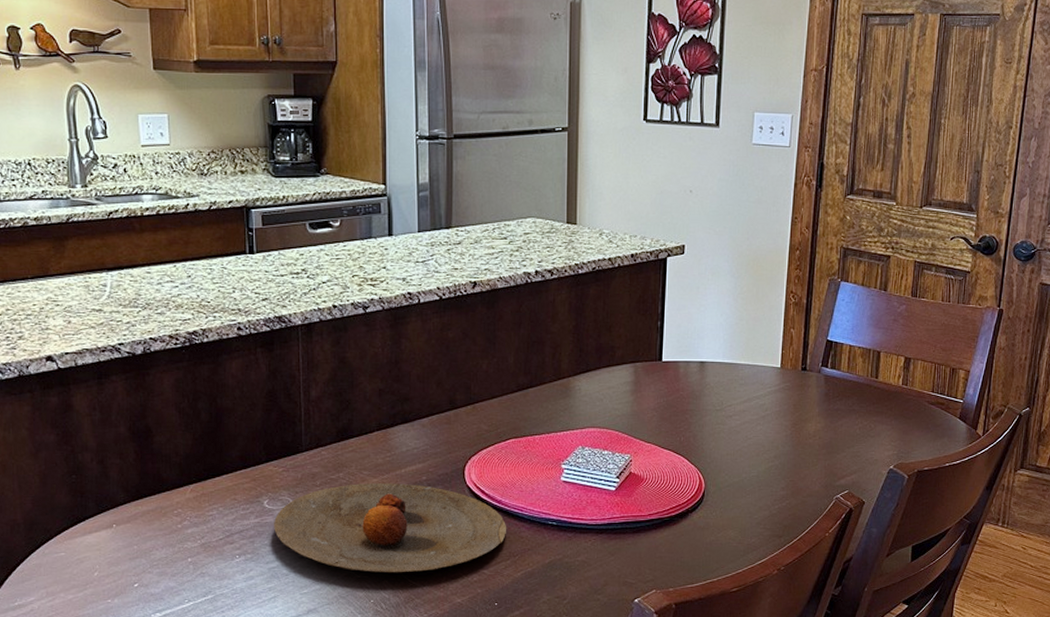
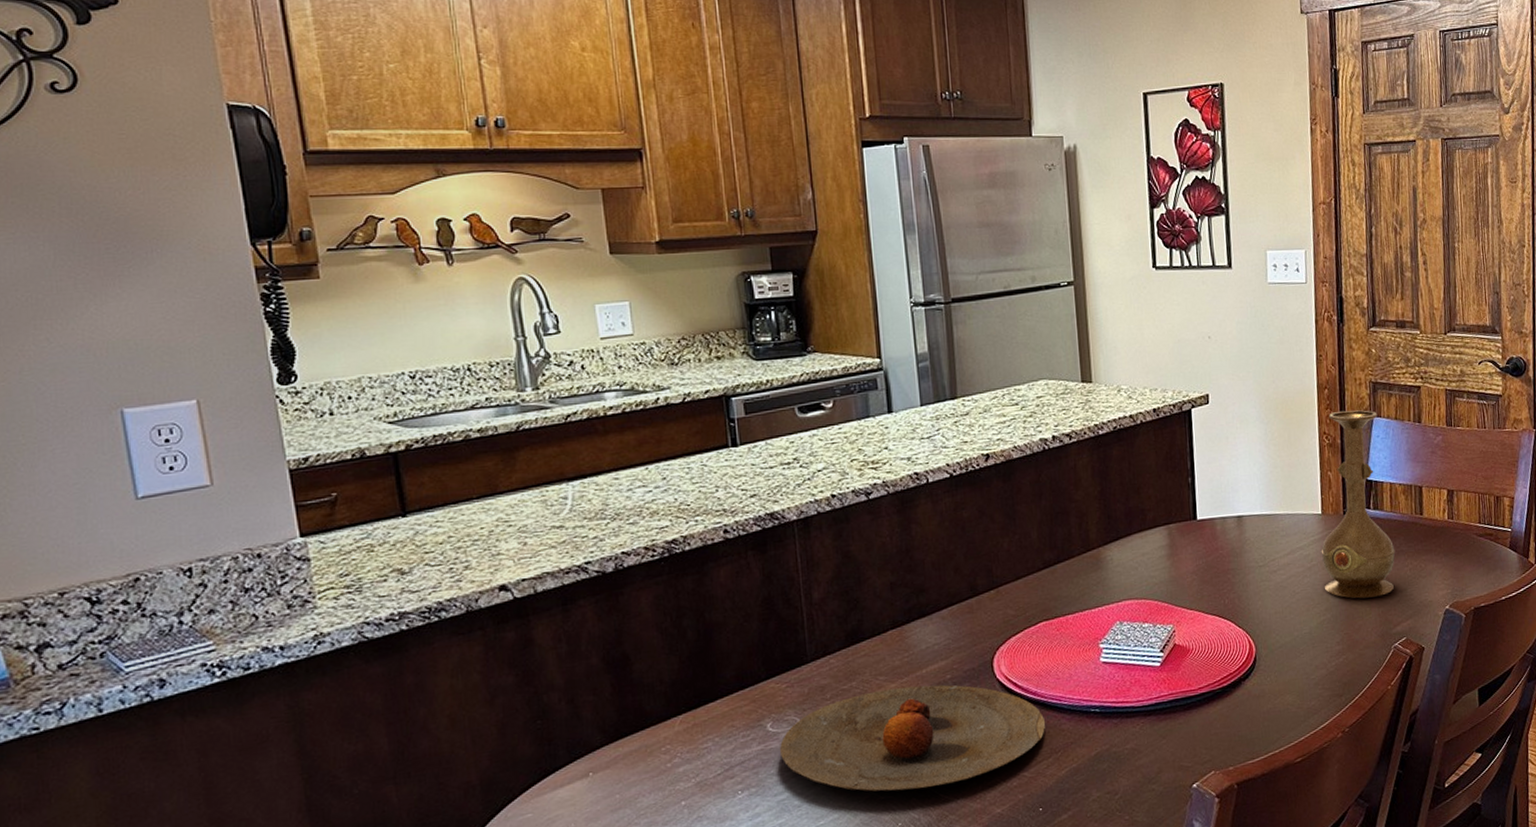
vase: none [776,272,848,450] -> present [1321,410,1396,599]

